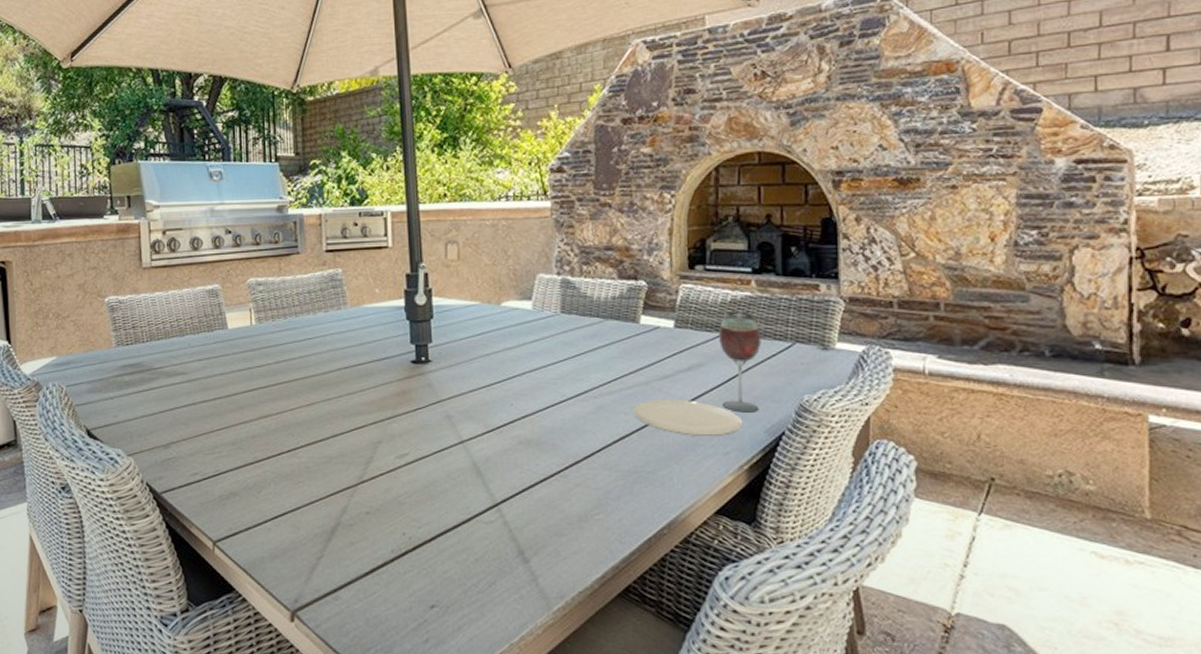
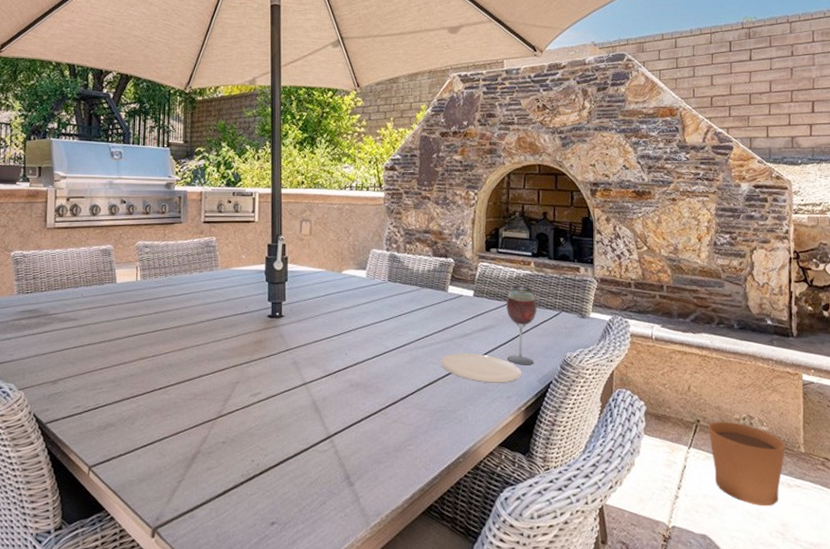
planter: none [1006,479,1123,588] -> present [708,421,786,505]

